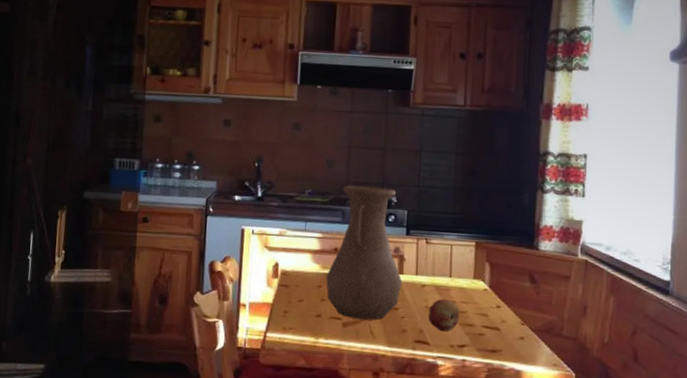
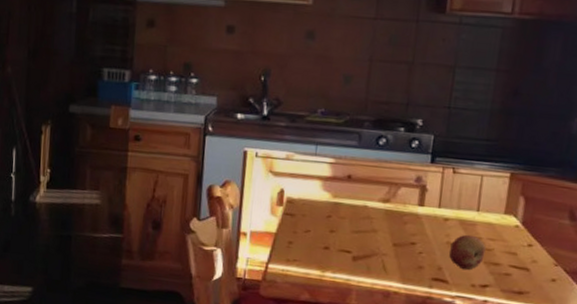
vase: present [326,185,403,320] -> none [336,104,423,255]

